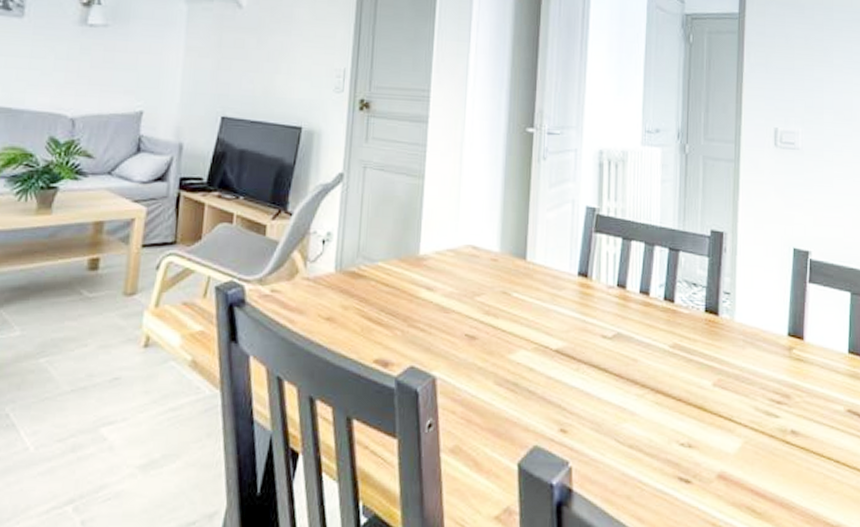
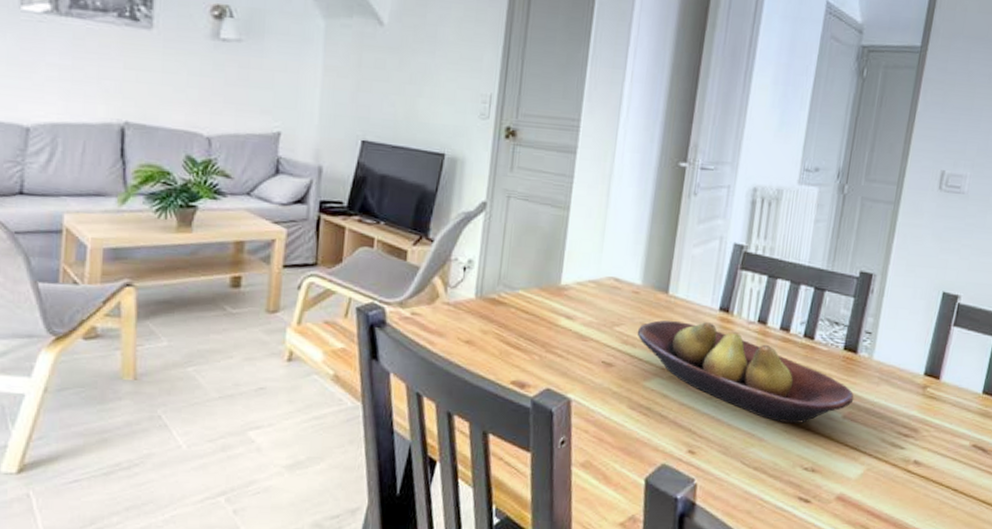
fruit bowl: none [498,288,722,395] -> present [637,320,854,424]

